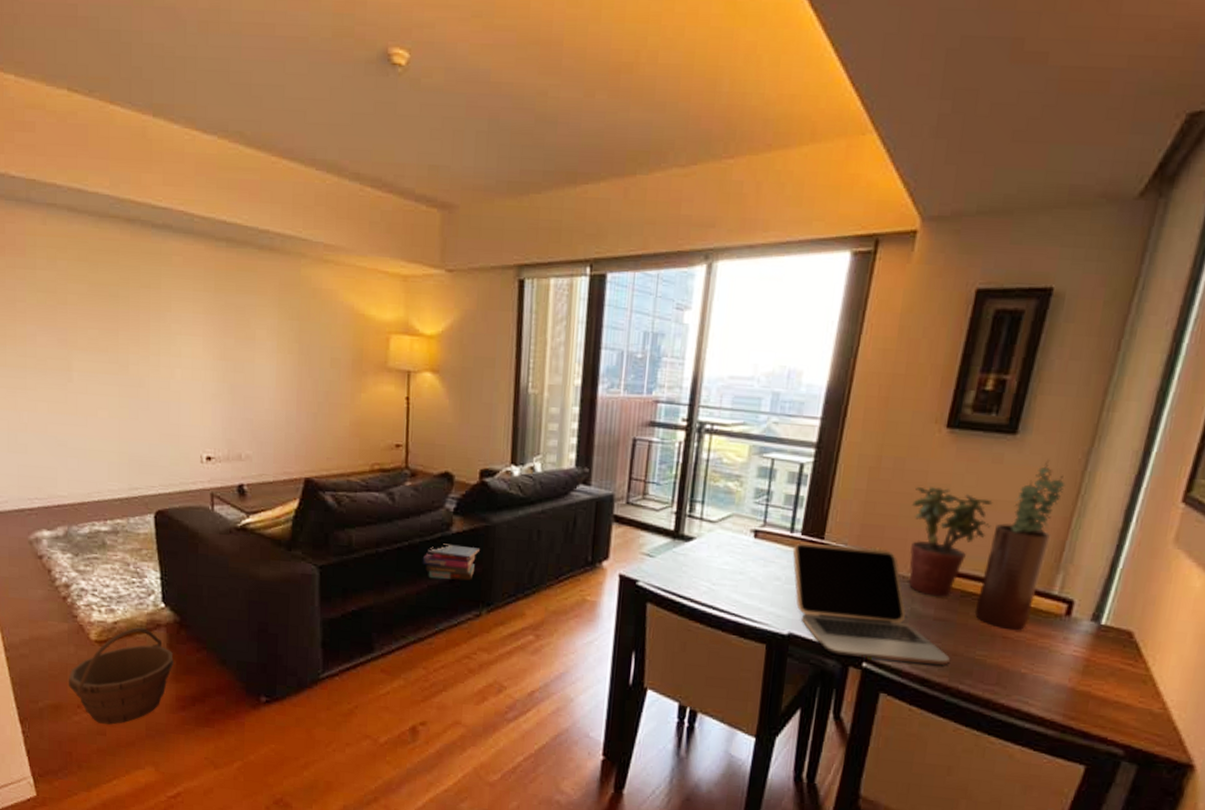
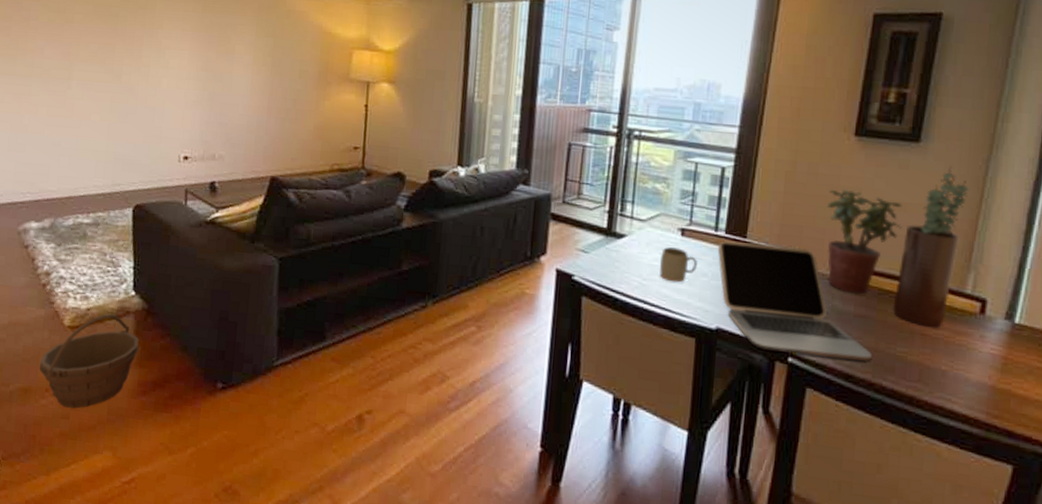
books: present [422,543,479,581] -> none [374,238,427,274]
mug: none [730,550,771,587] -> present [660,247,697,283]

